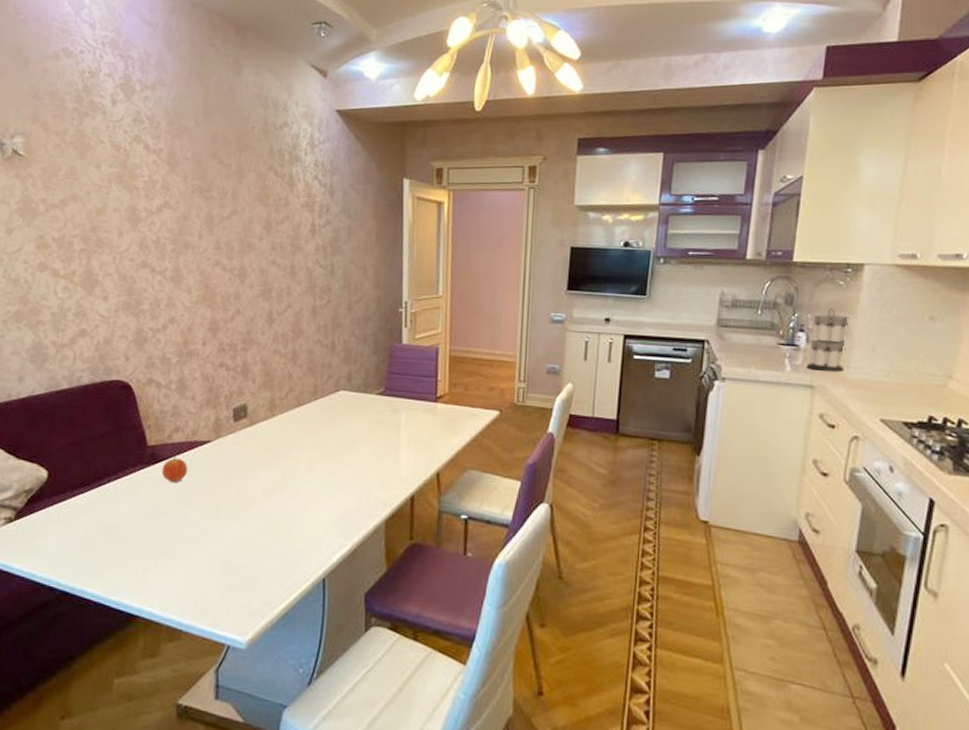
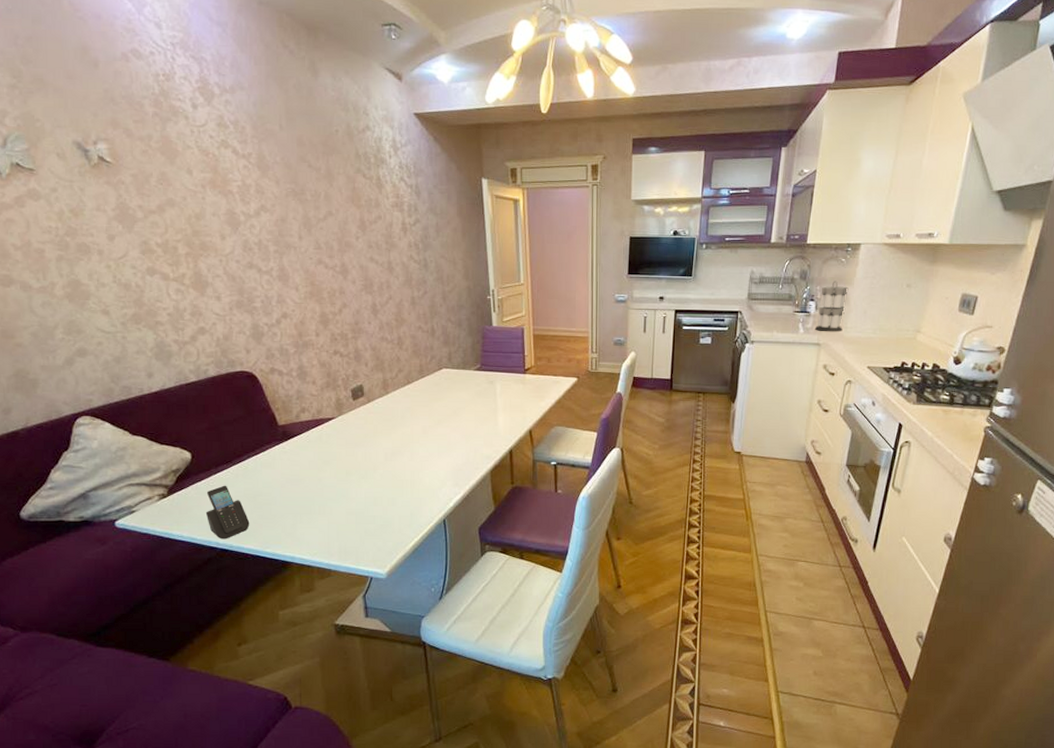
cordless phone: none [51,512,99,580] -> present [205,485,250,539]
fruit: present [161,456,188,483] -> none [294,432,318,455]

